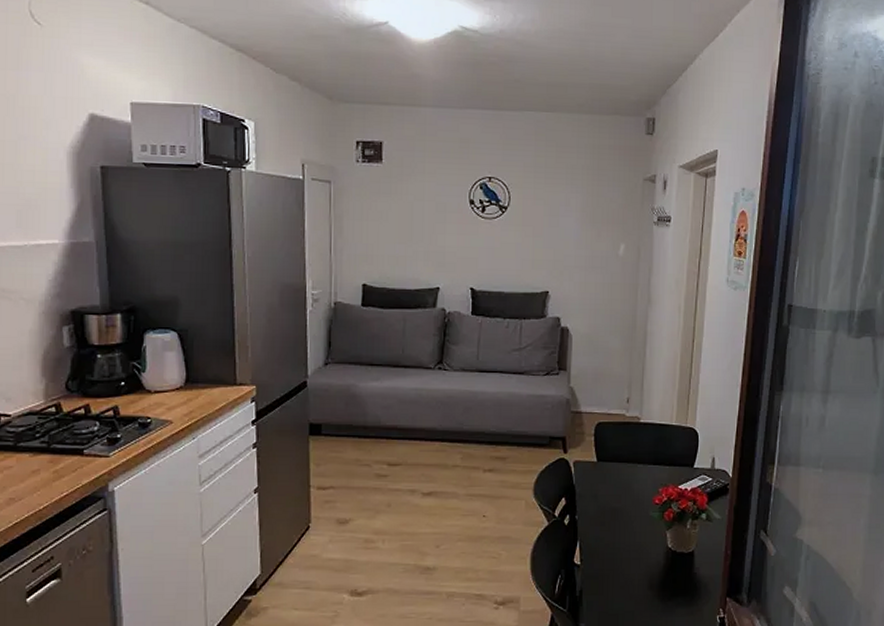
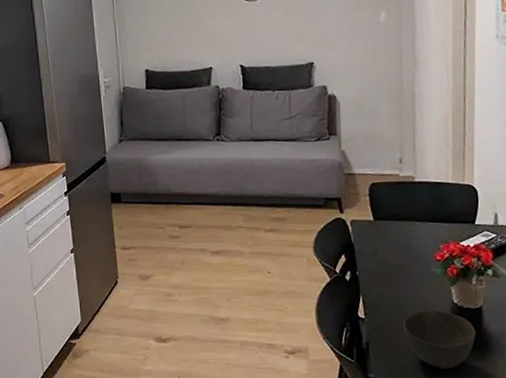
bowl: none [617,555,687,615] -> present [402,310,476,369]

